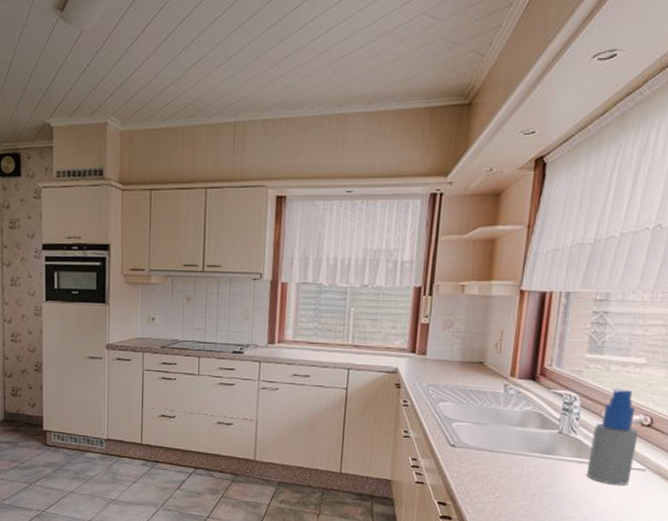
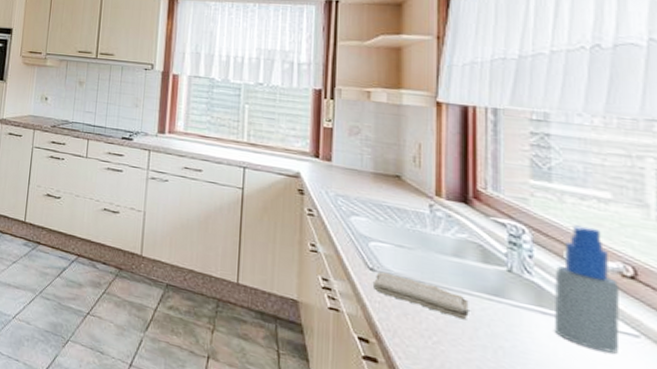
washcloth: none [453,446,527,476] -> present [374,271,471,320]

